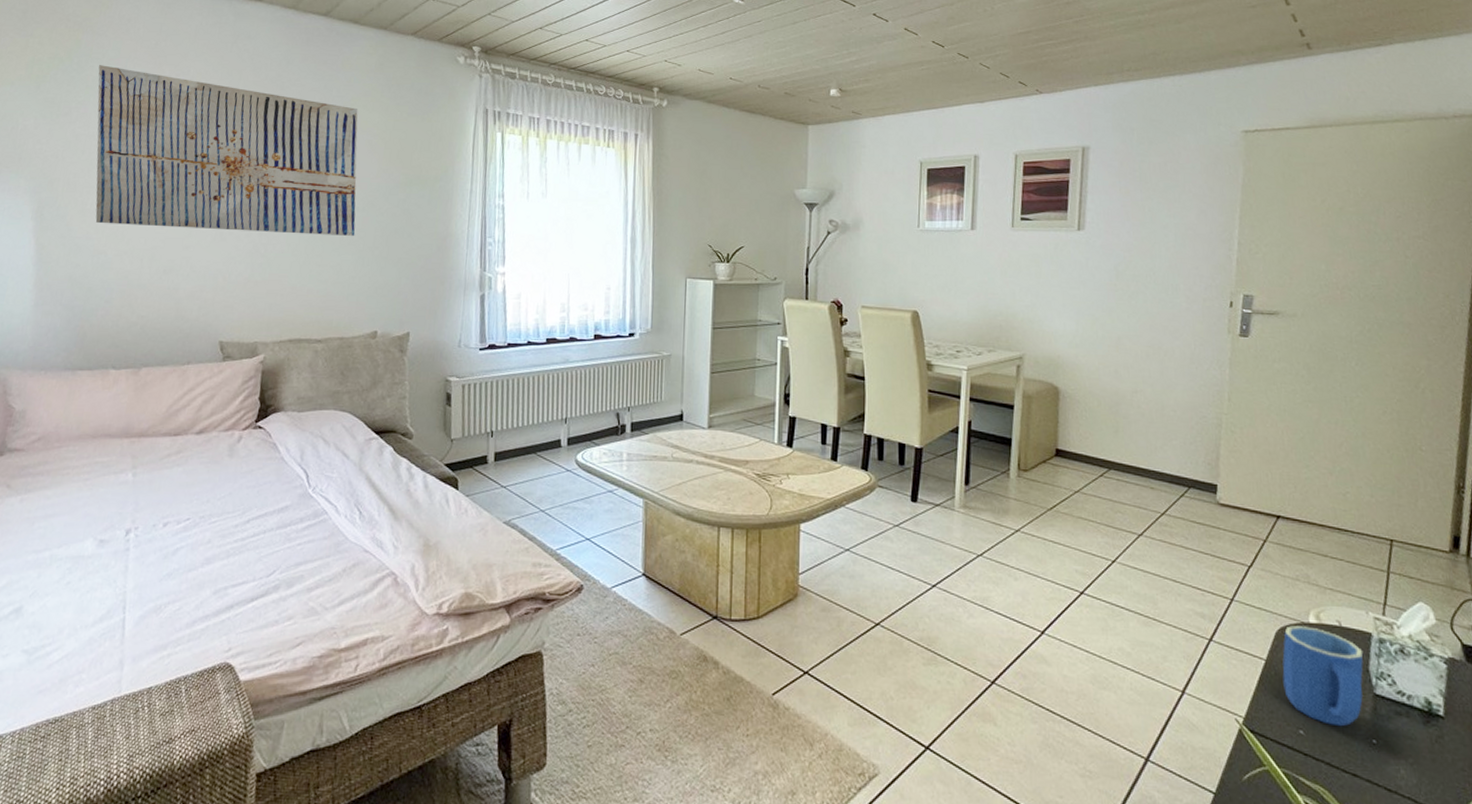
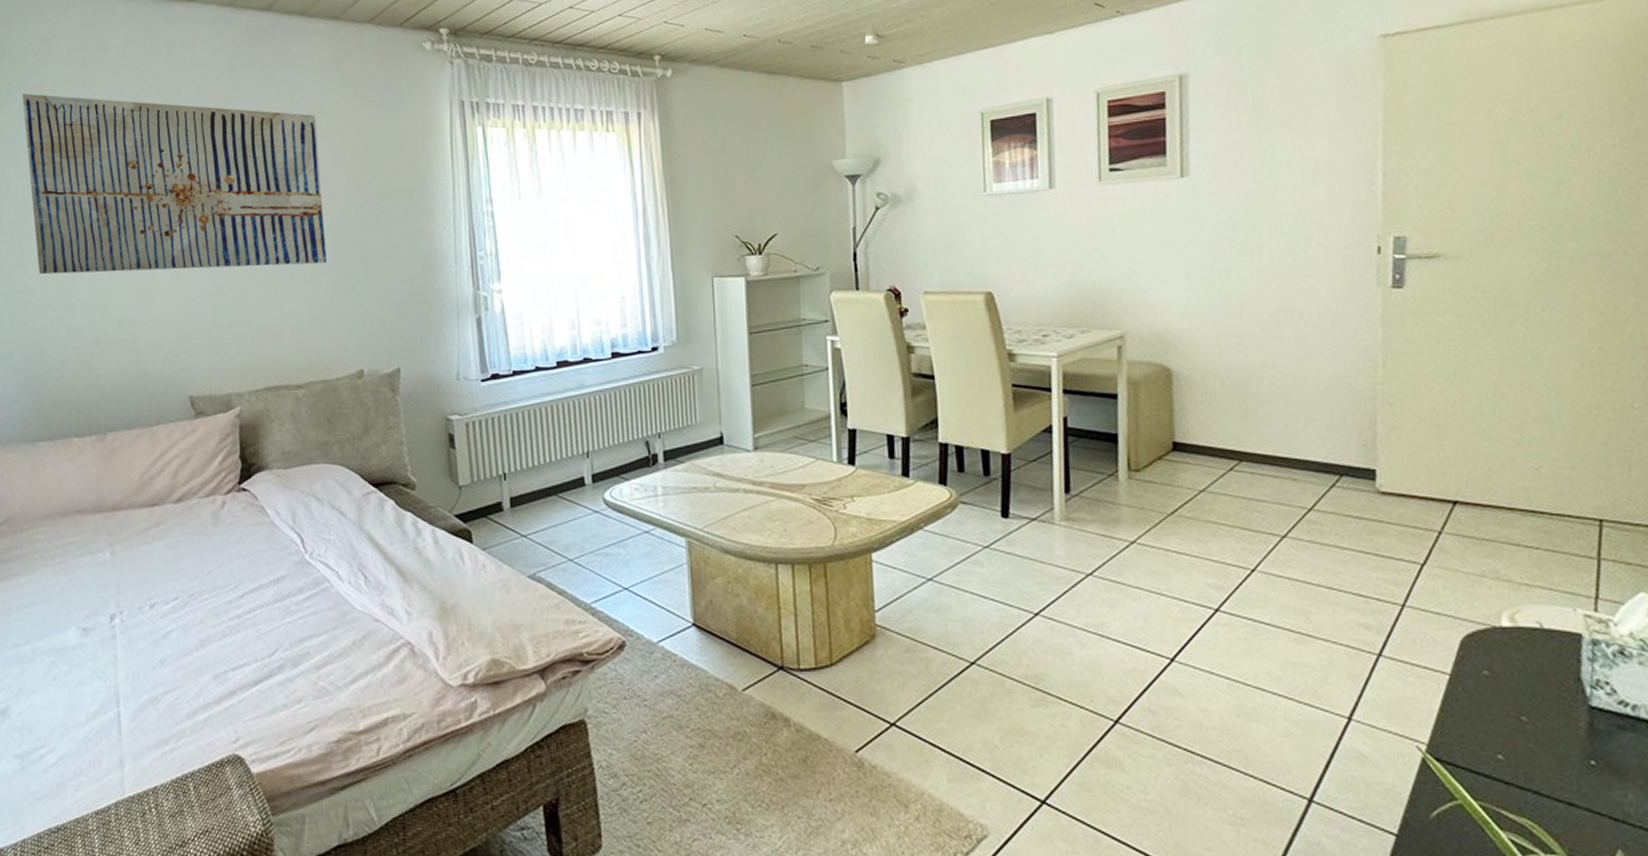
mug: present [1282,625,1364,727] -> none [1470,631,1576,748]

